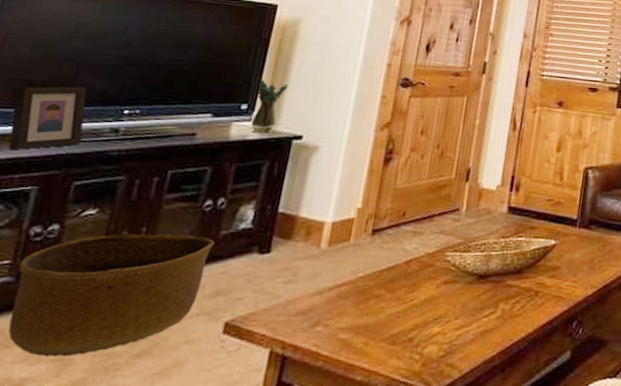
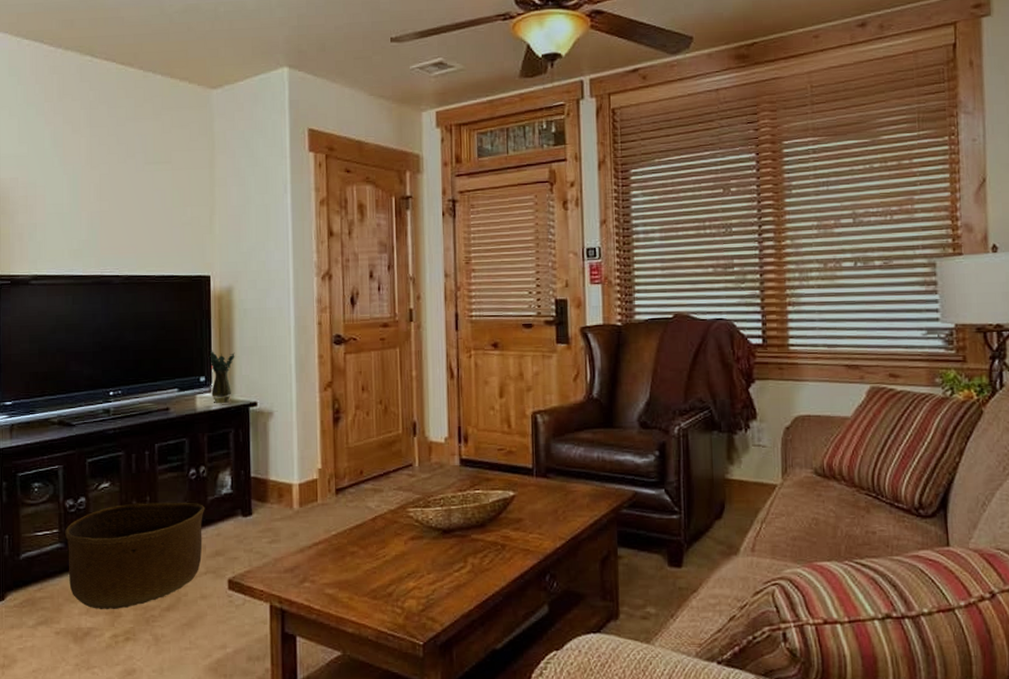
picture frame: present [8,86,88,150] -> none [28,374,84,435]

